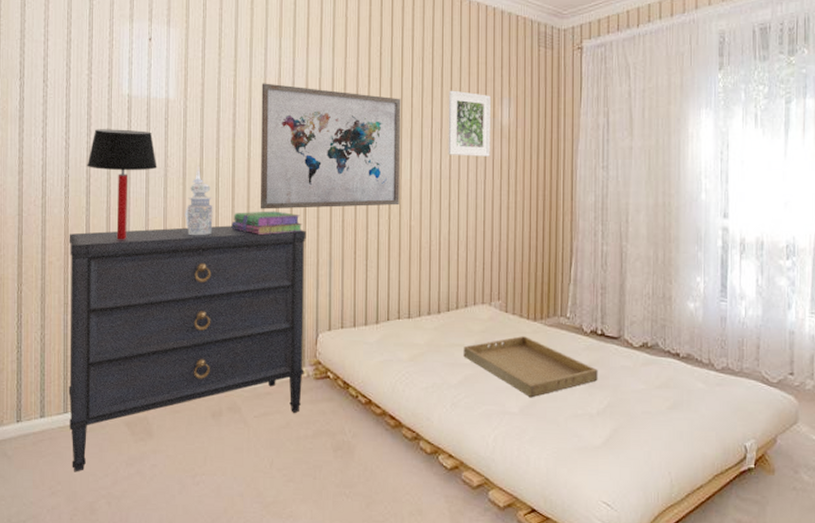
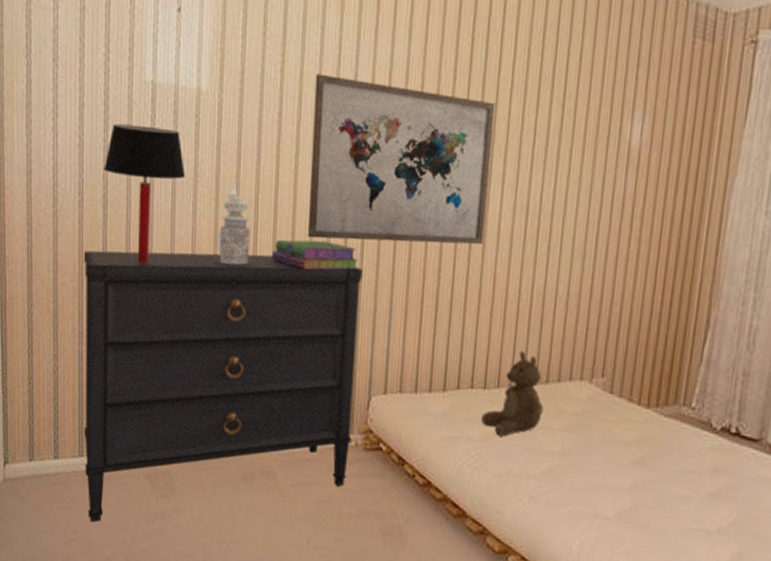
teddy bear: none [409,285,457,356] -> present [481,350,545,437]
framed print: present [448,90,491,157] -> none [552,94,618,188]
tray: present [463,336,598,398] -> none [550,425,726,502]

